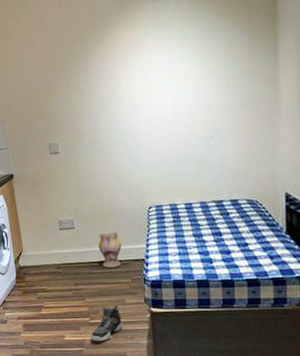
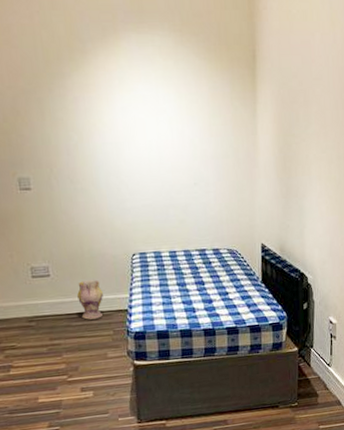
sneaker: present [90,305,124,342] -> none [68,360,105,401]

